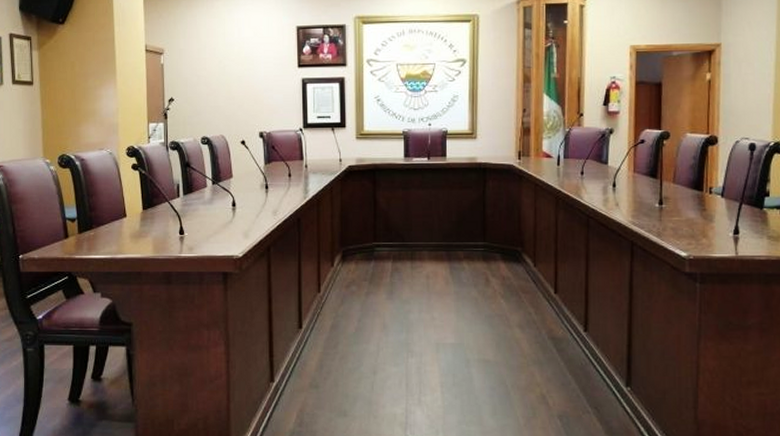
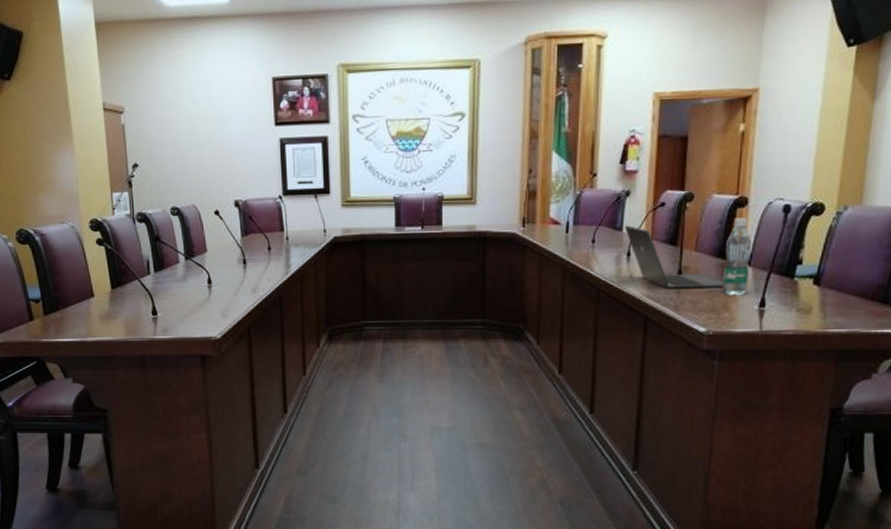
laptop: none [610,159,700,217] -> present [625,225,724,289]
bottle: none [699,154,724,224] -> present [722,217,752,296]

